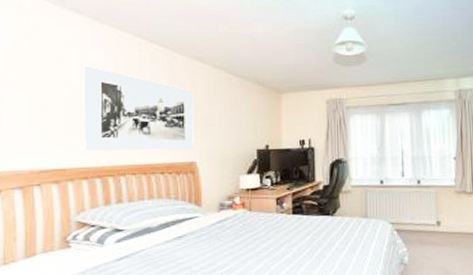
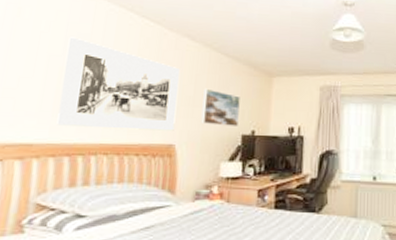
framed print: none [218,108,252,142] -> present [201,88,240,126]

